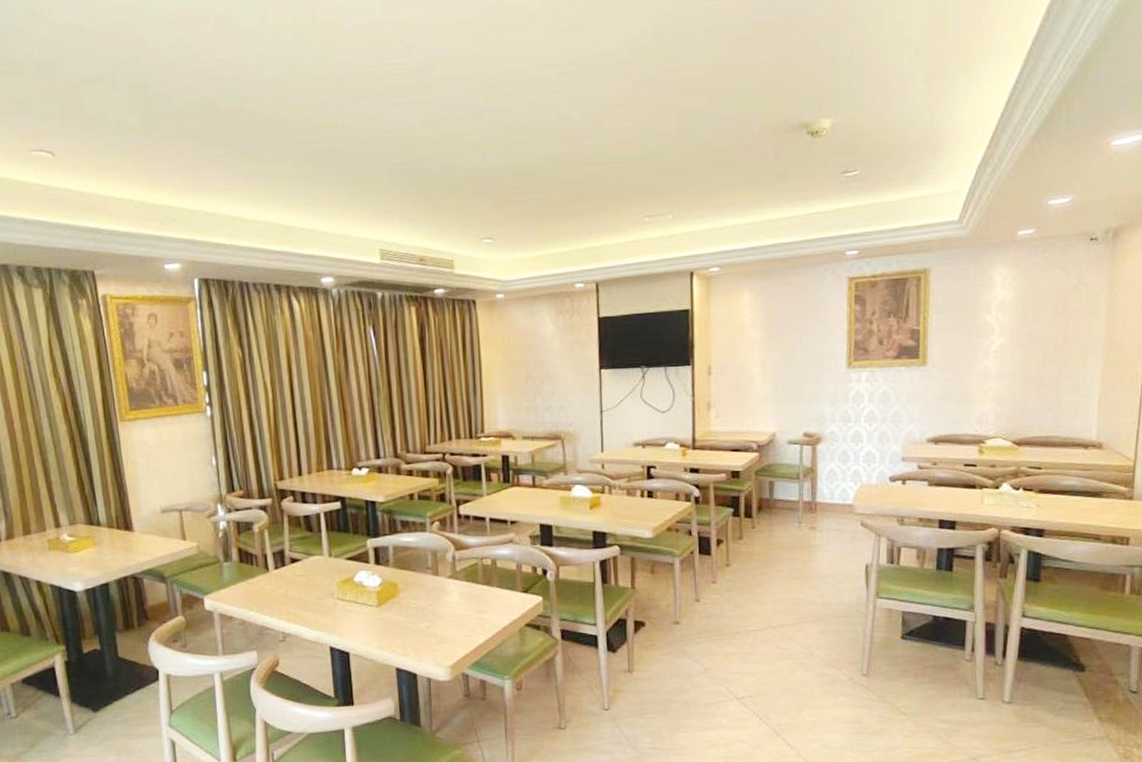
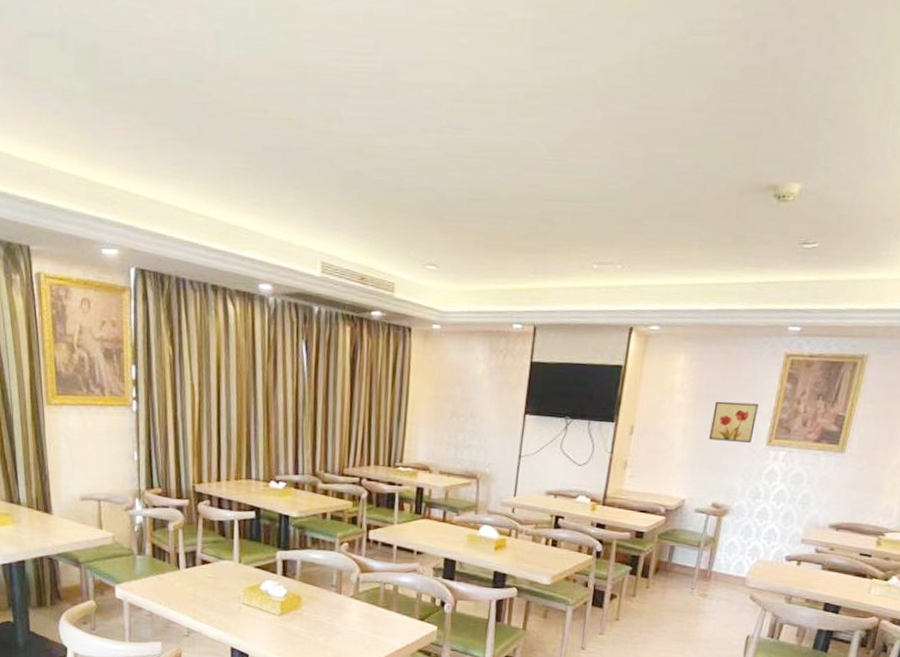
wall art: none [787,329,832,370] -> present [709,401,759,443]

